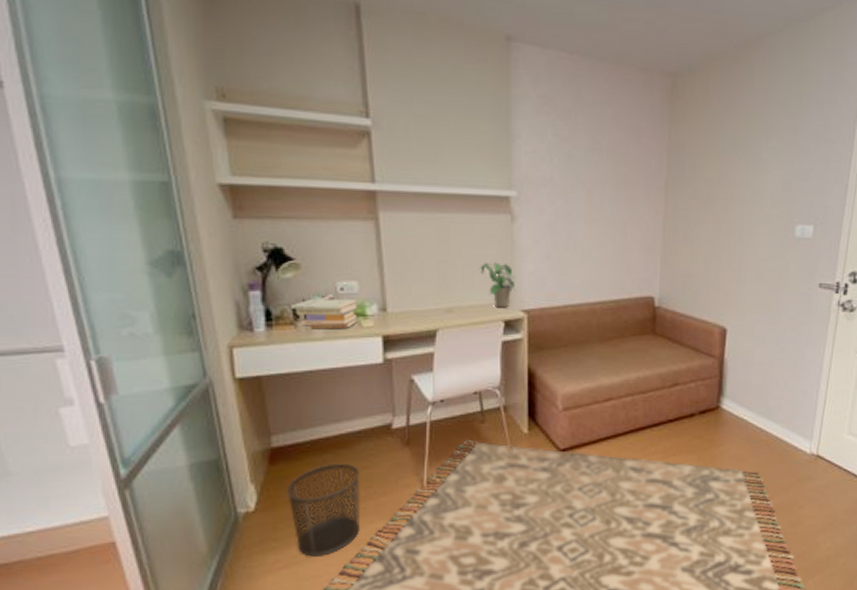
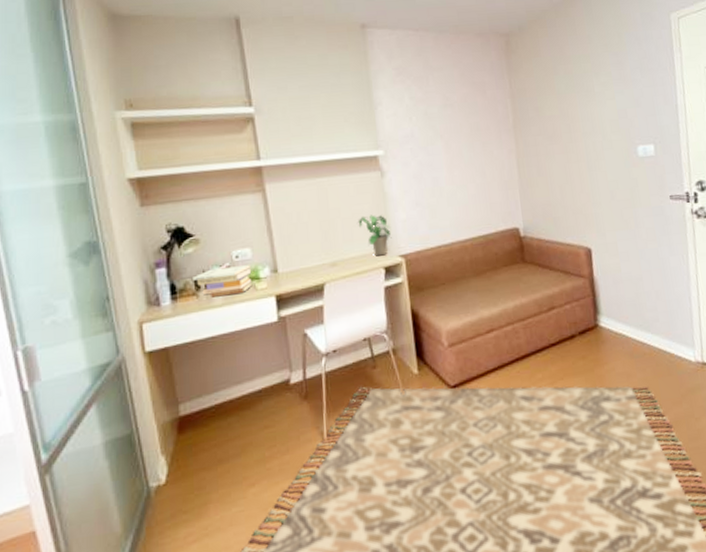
waste bin: present [287,463,360,557] -> none [196,424,266,527]

